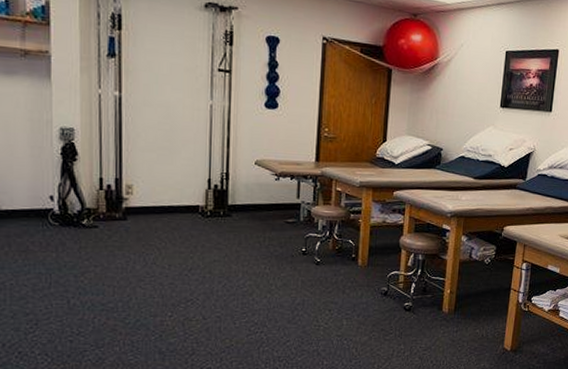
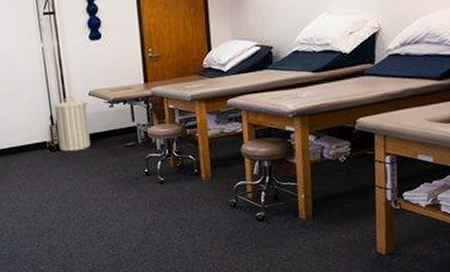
laundry hamper: none [211,162,254,221] -> present [51,96,91,152]

